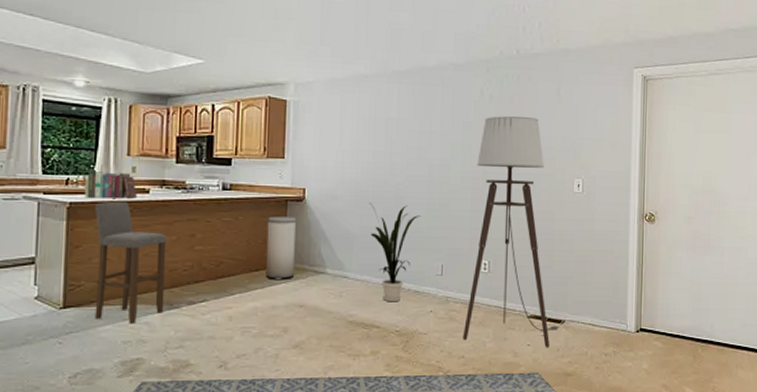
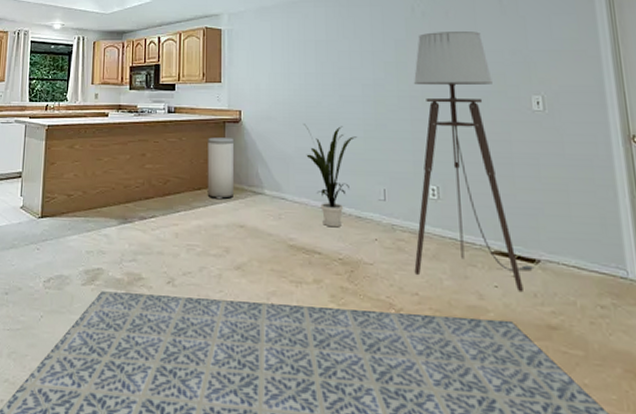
books: present [85,171,137,200] -> none [59,98,99,123]
bar stool: present [94,201,167,324] -> none [64,124,122,235]

